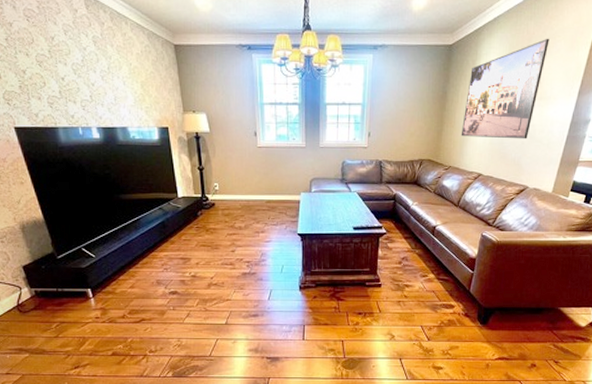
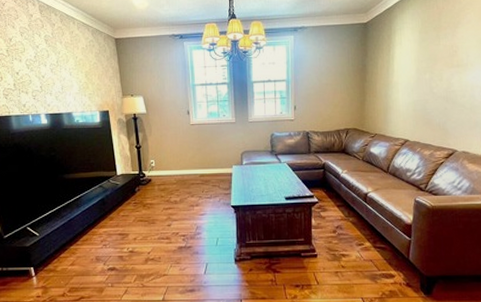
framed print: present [461,38,550,140] -> none [383,11,459,105]

